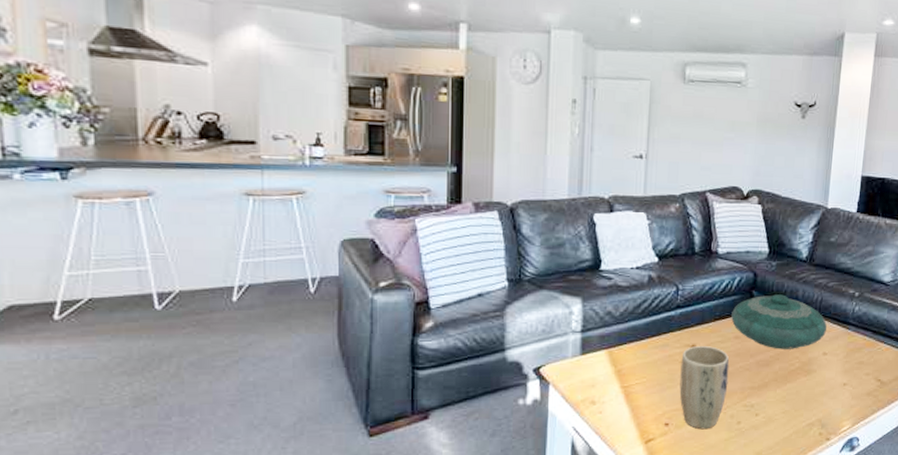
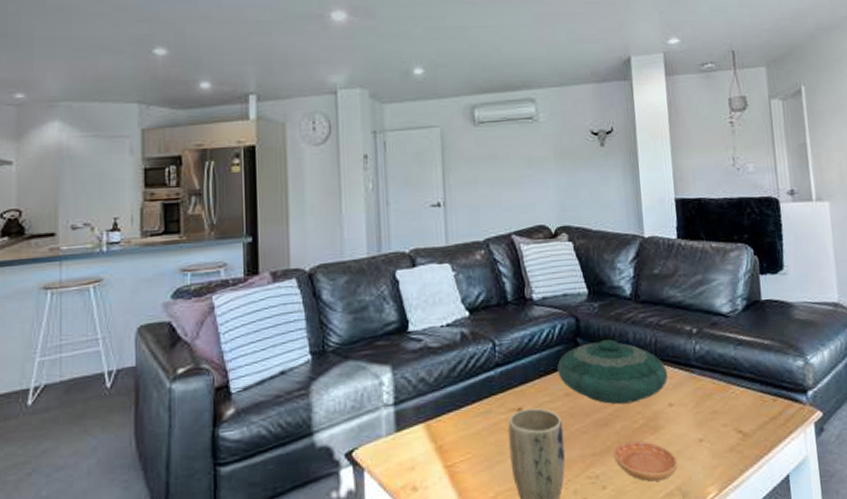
saucer: none [769,380,822,413] -> present [614,440,678,482]

